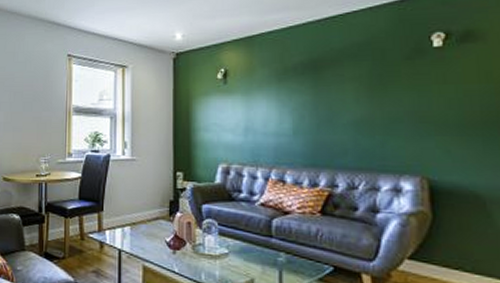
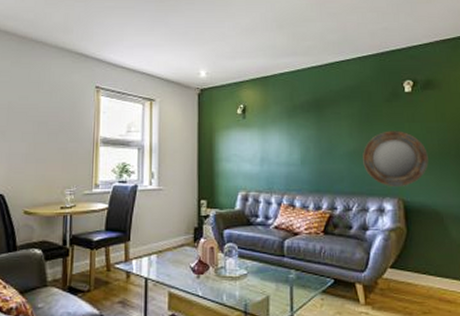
home mirror: none [373,94,466,164] -> present [363,131,429,188]

